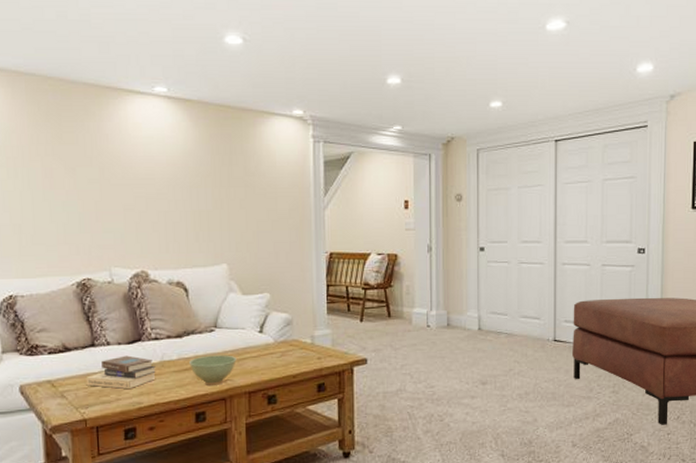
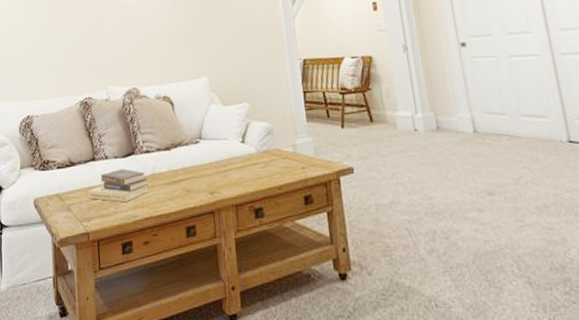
bowl: present [188,355,237,385] -> none [177,166,222,198]

